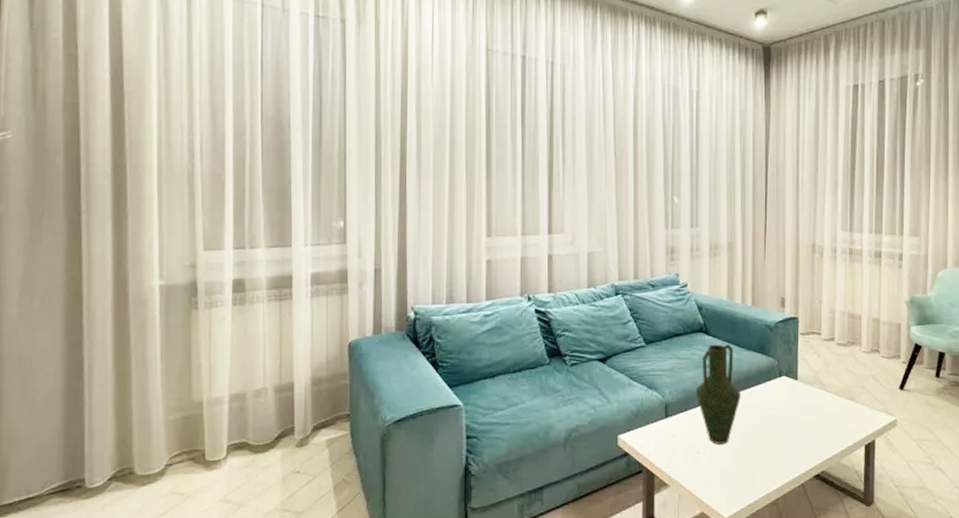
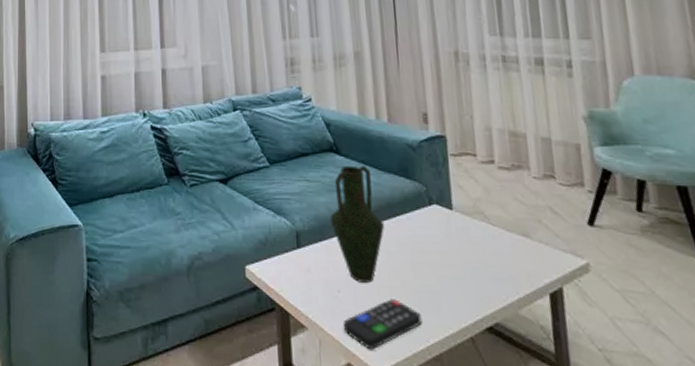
remote control: none [699,457,765,500] -> present [342,299,422,350]

